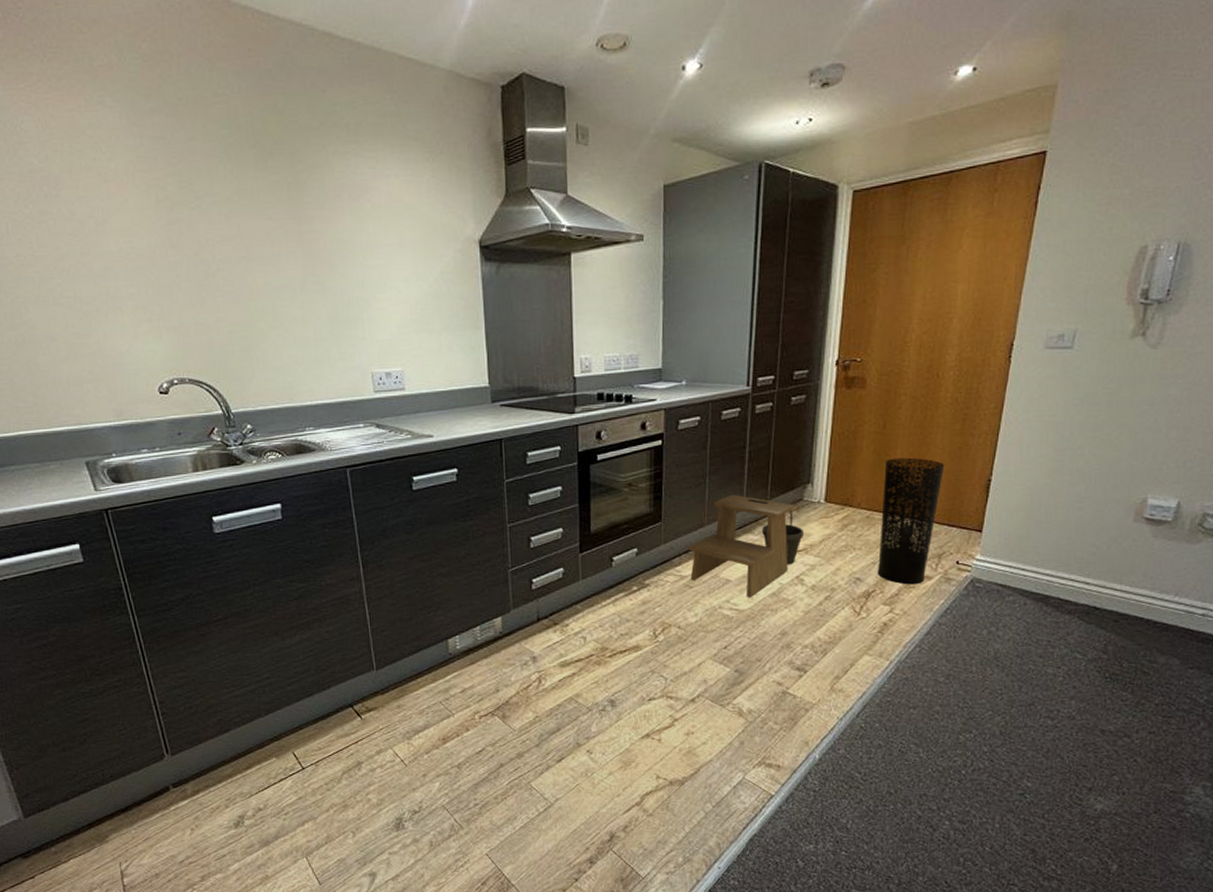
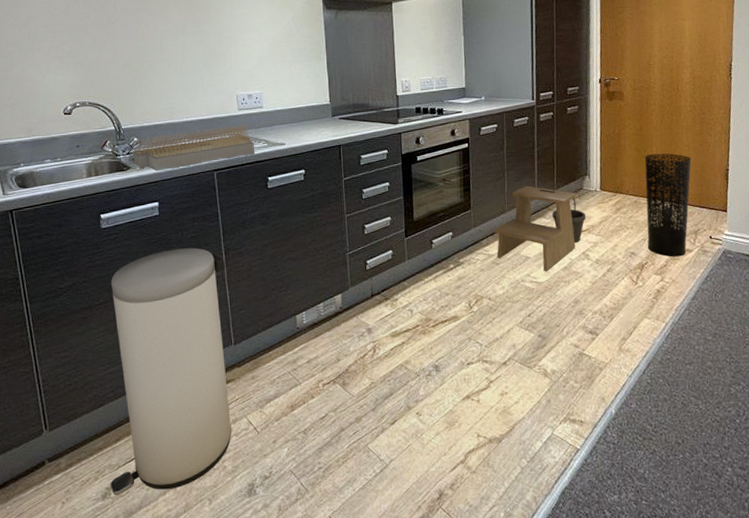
pedal bin: none [230,558,376,824] -> present [110,248,231,496]
dish rack: none [246,409,397,467] -> present [132,123,255,172]

